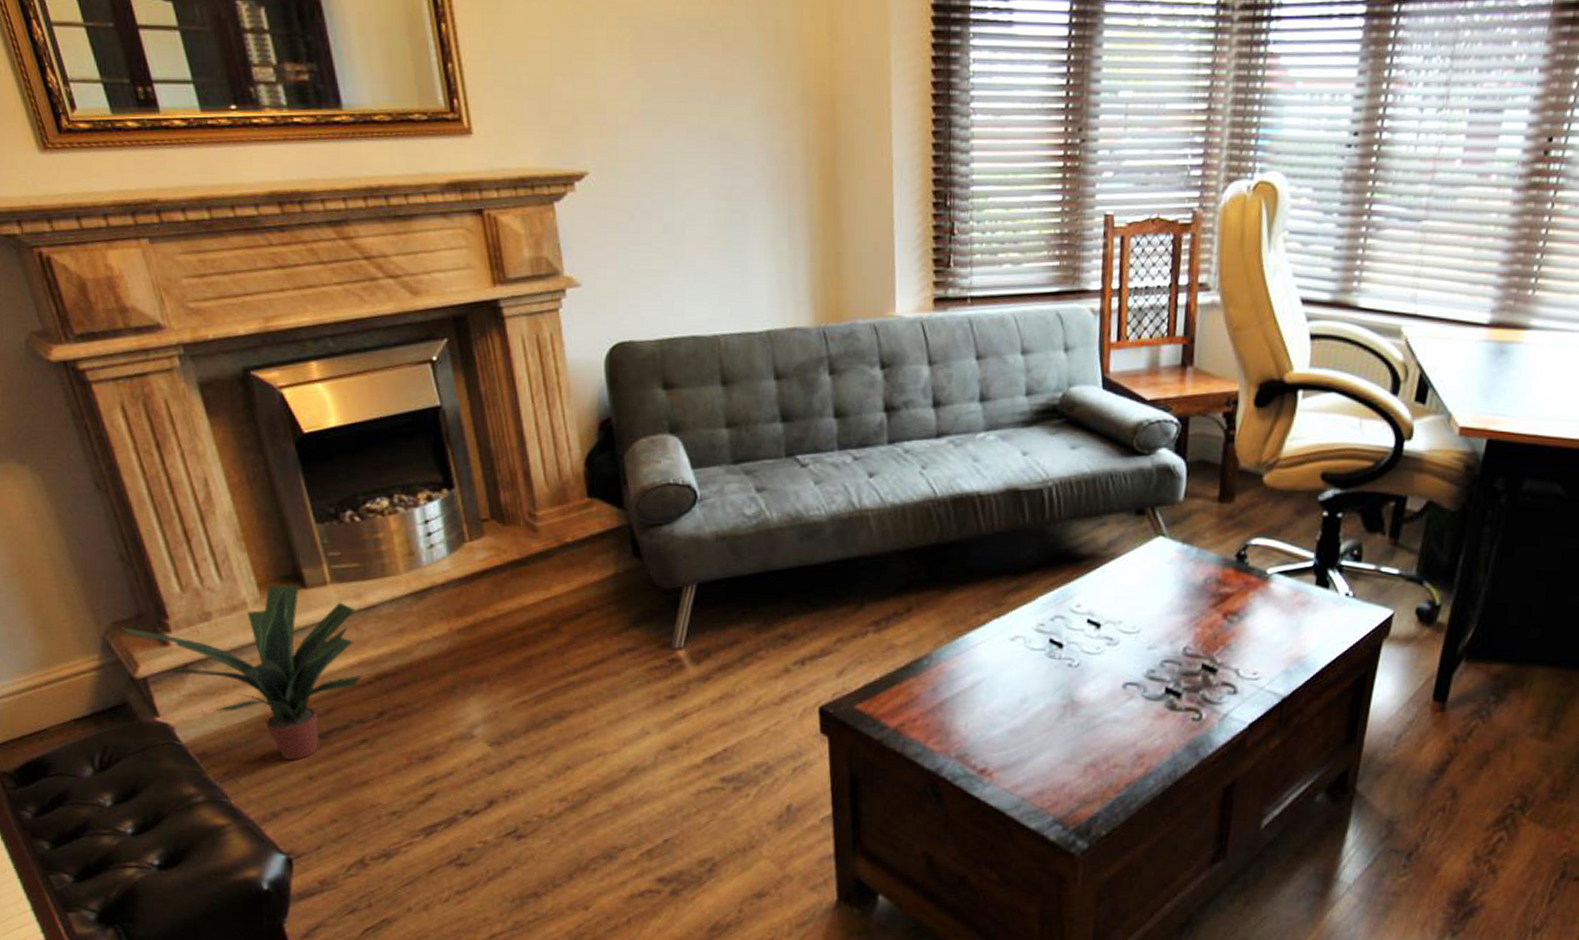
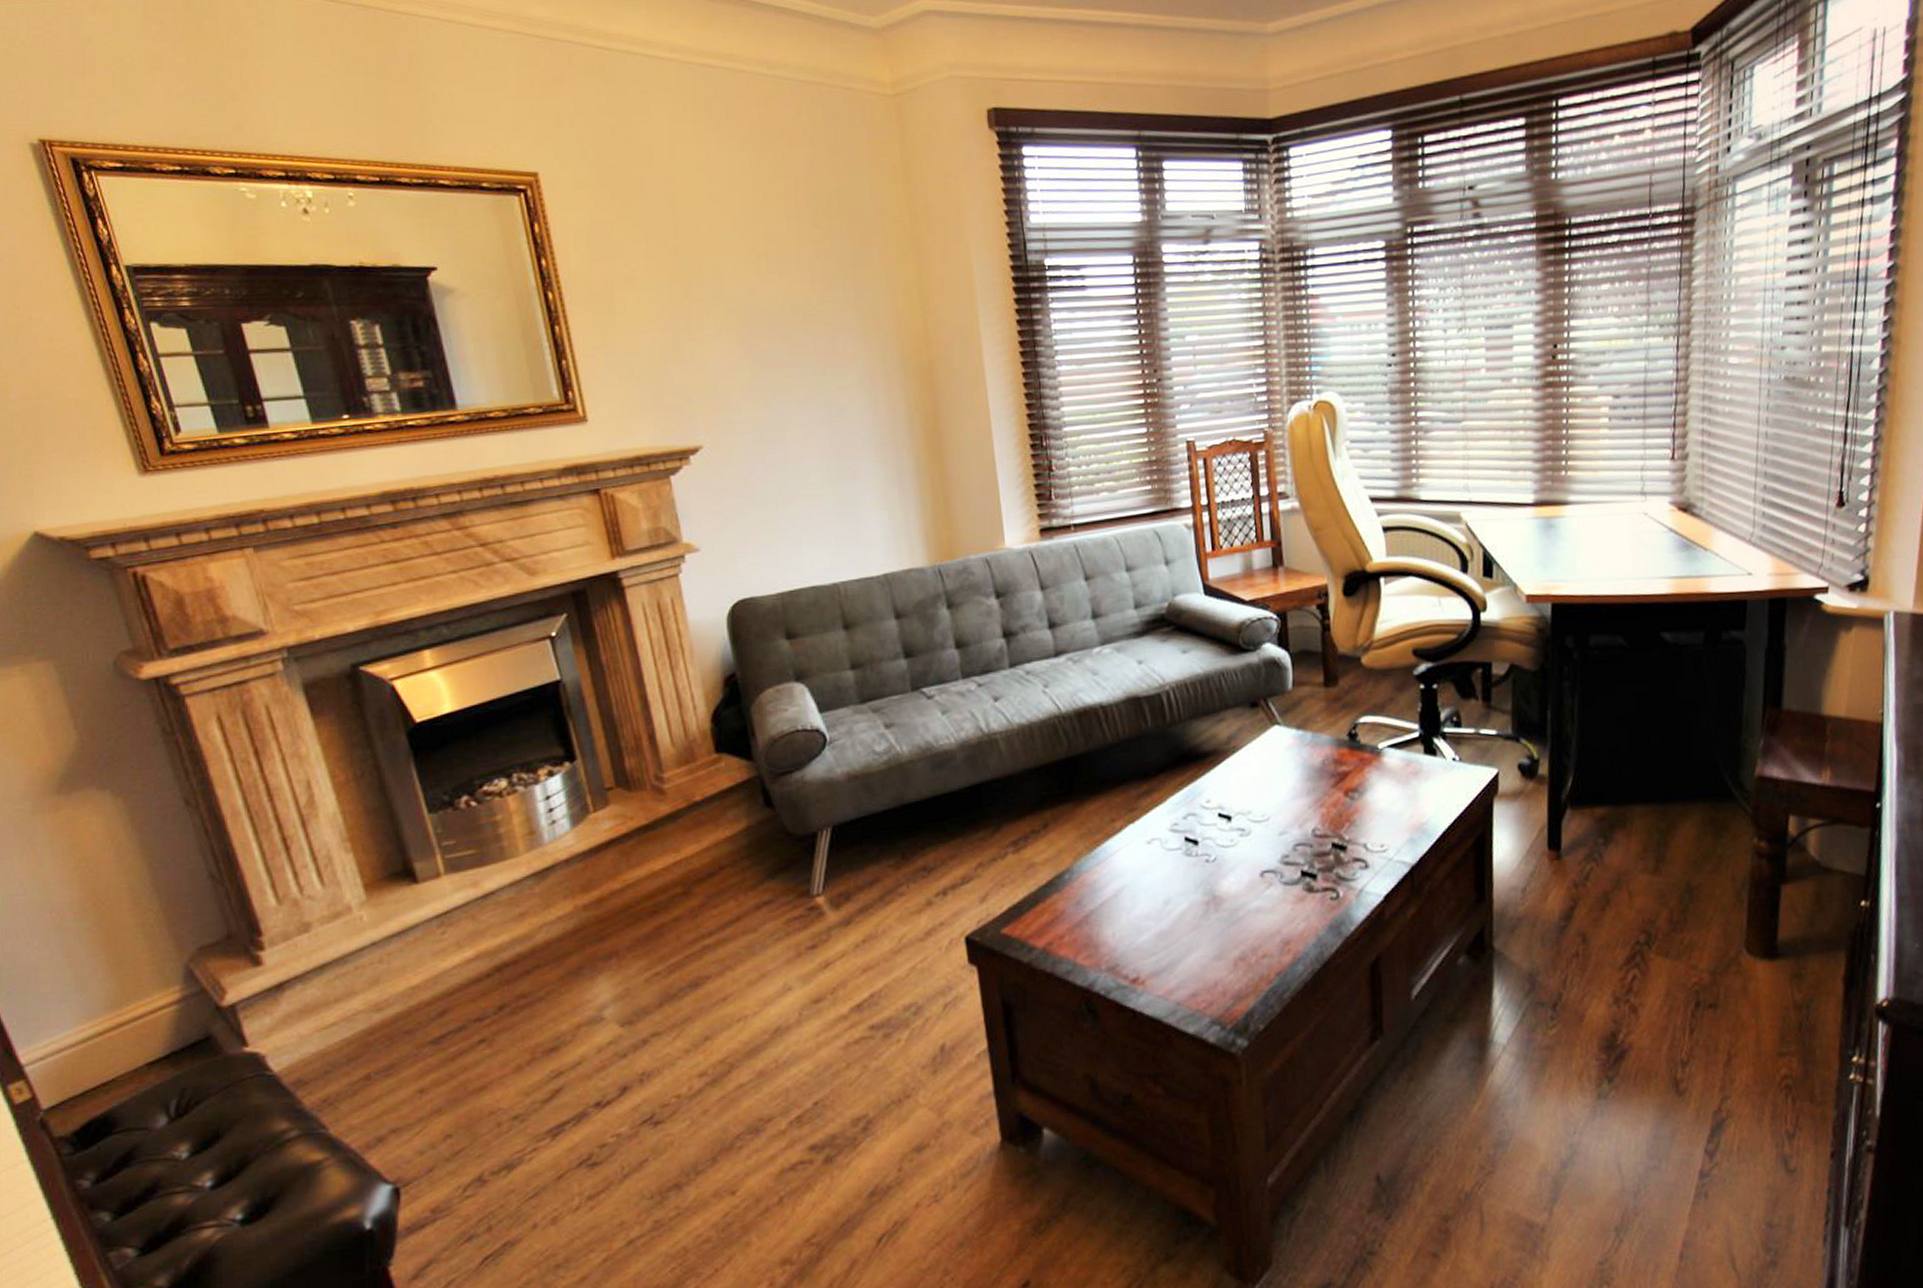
potted plant: present [122,584,363,760] -> none [208,881,481,1074]

